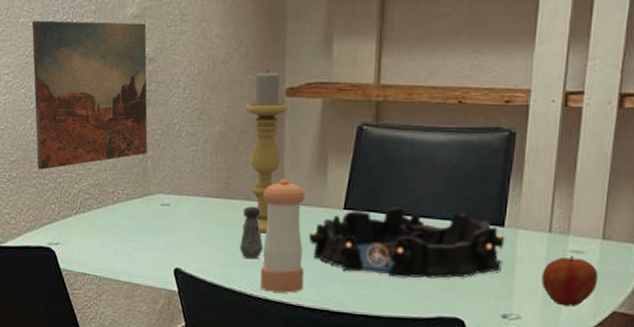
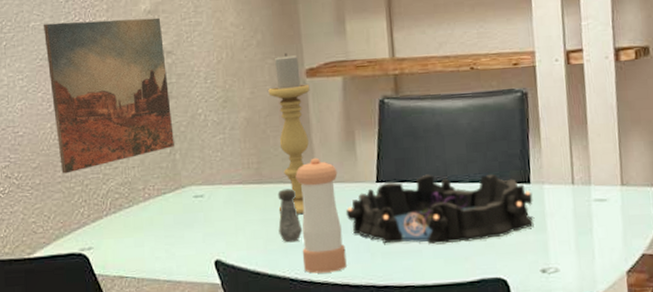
apple: present [542,255,599,307] -> none [572,204,624,255]

